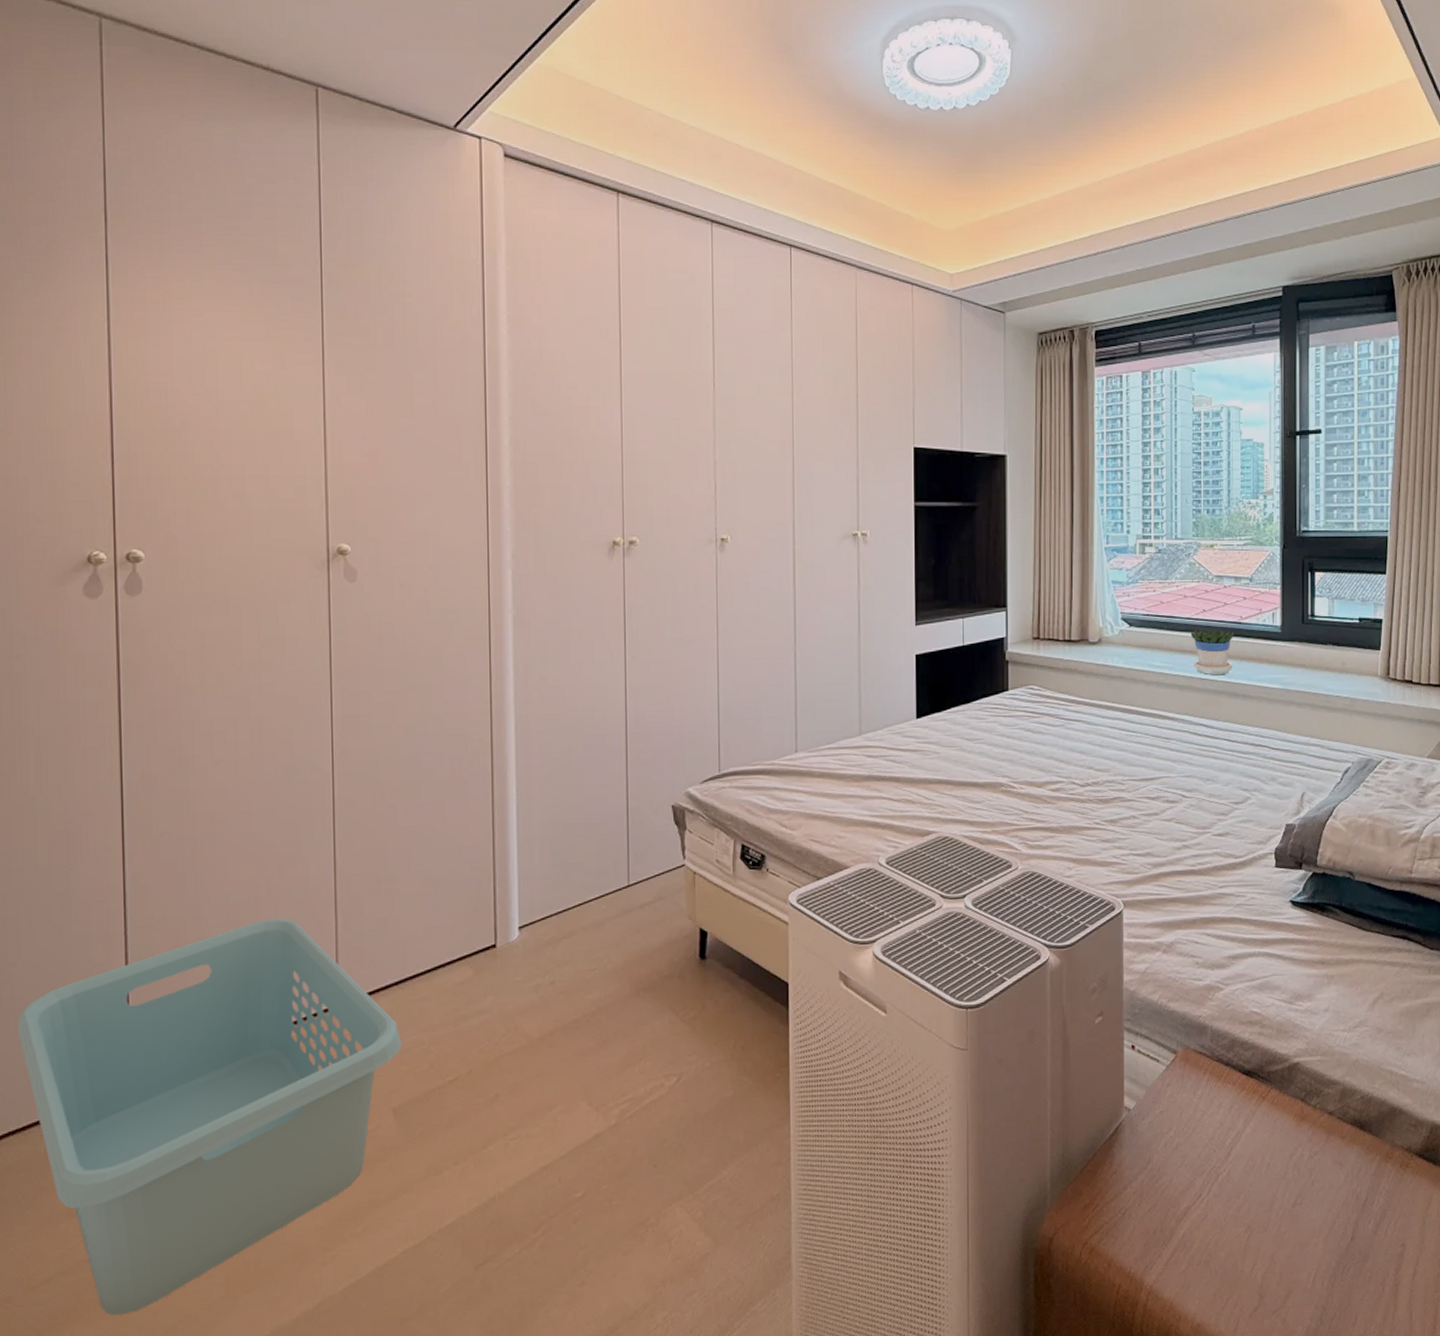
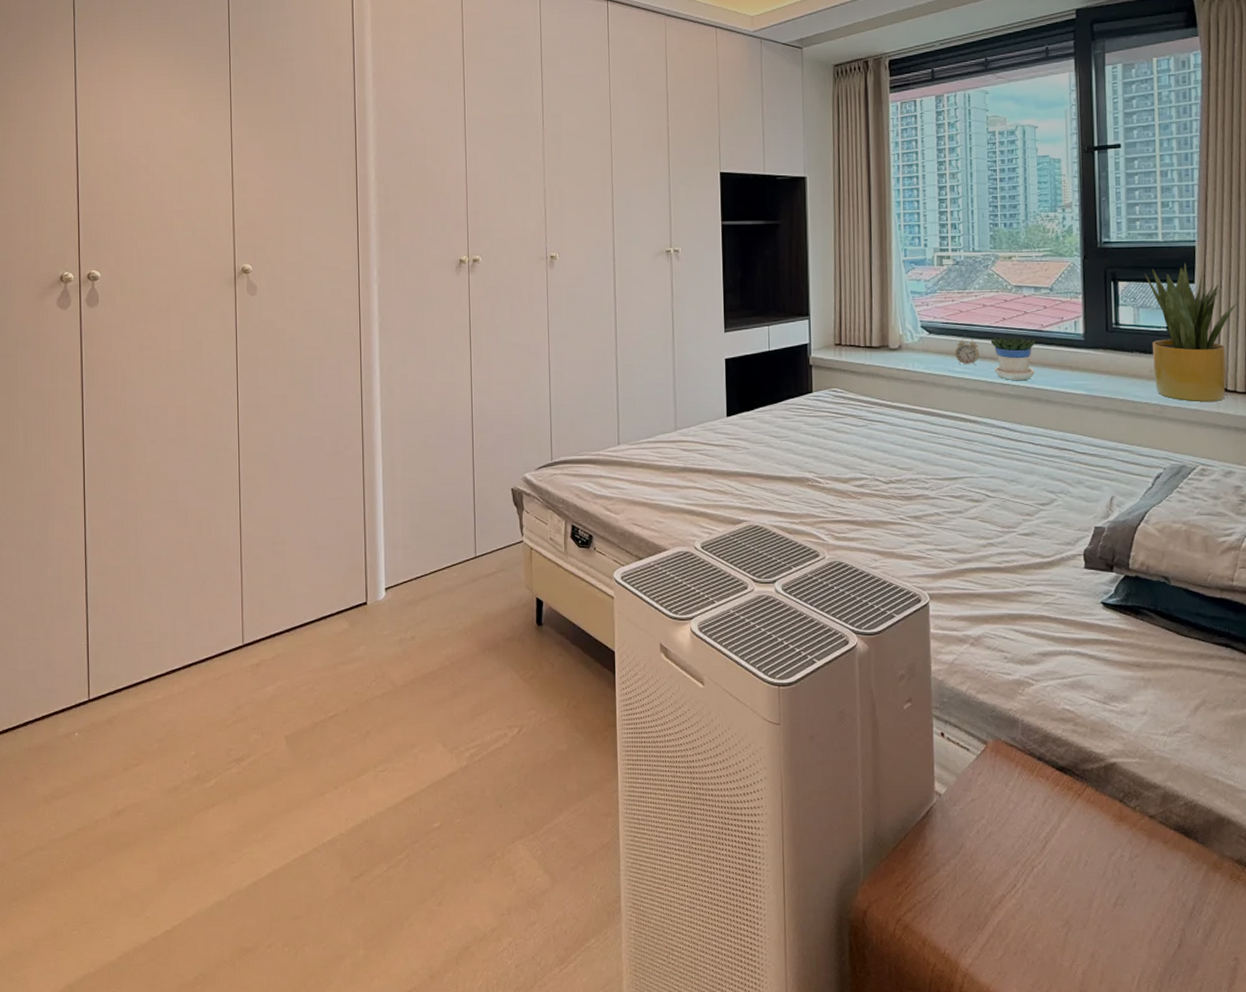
laundry basket: present [17,919,402,1316] -> none [10,571,293,887]
alarm clock: none [1155,631,1179,660] -> present [954,338,980,366]
planter: none [1339,554,1425,694] -> present [1144,263,1238,401]

